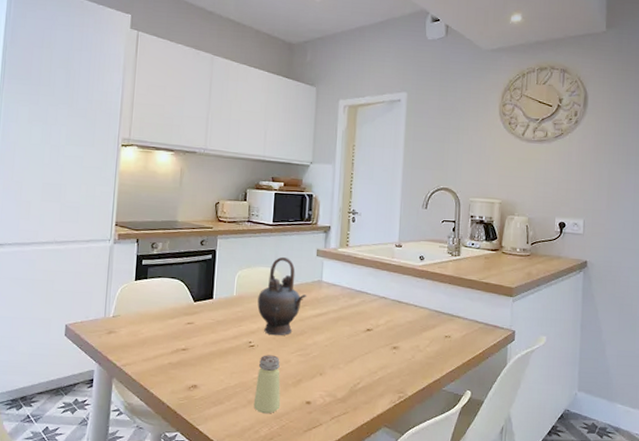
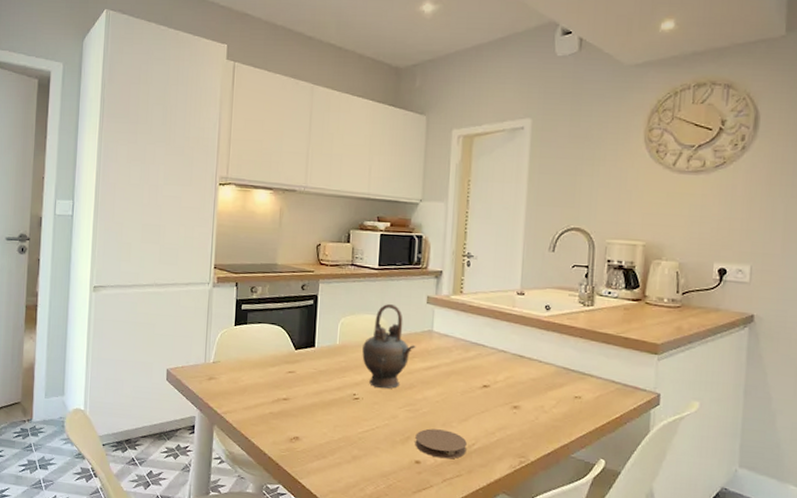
saltshaker: present [253,355,281,414] -> none [358,408,388,472]
coaster: none [306,371,352,398] -> present [415,428,467,459]

